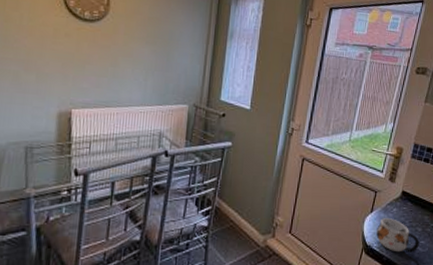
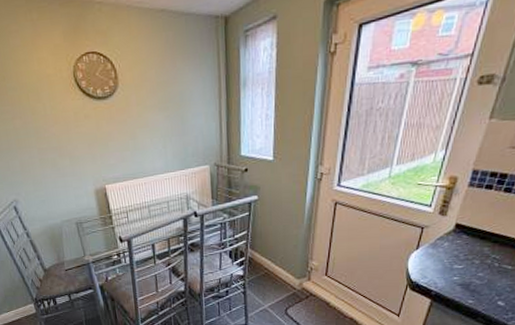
mug: present [376,218,420,253] -> none [423,253,477,286]

